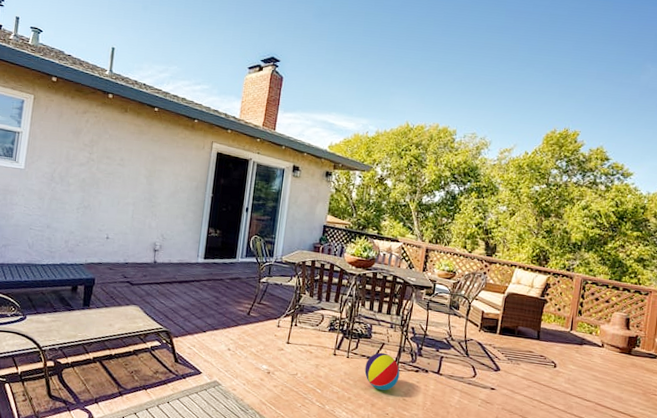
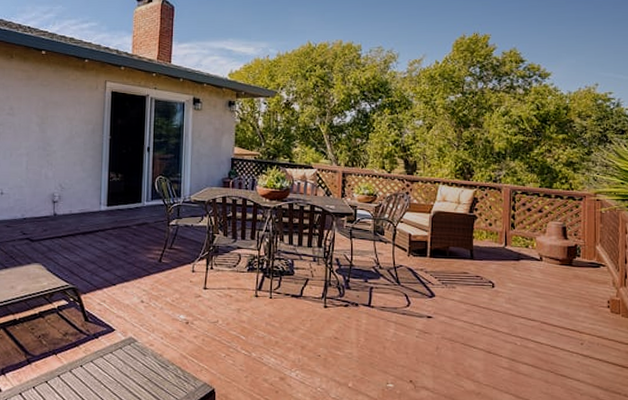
beach ball: present [364,352,400,391] -> none [290,289,328,331]

